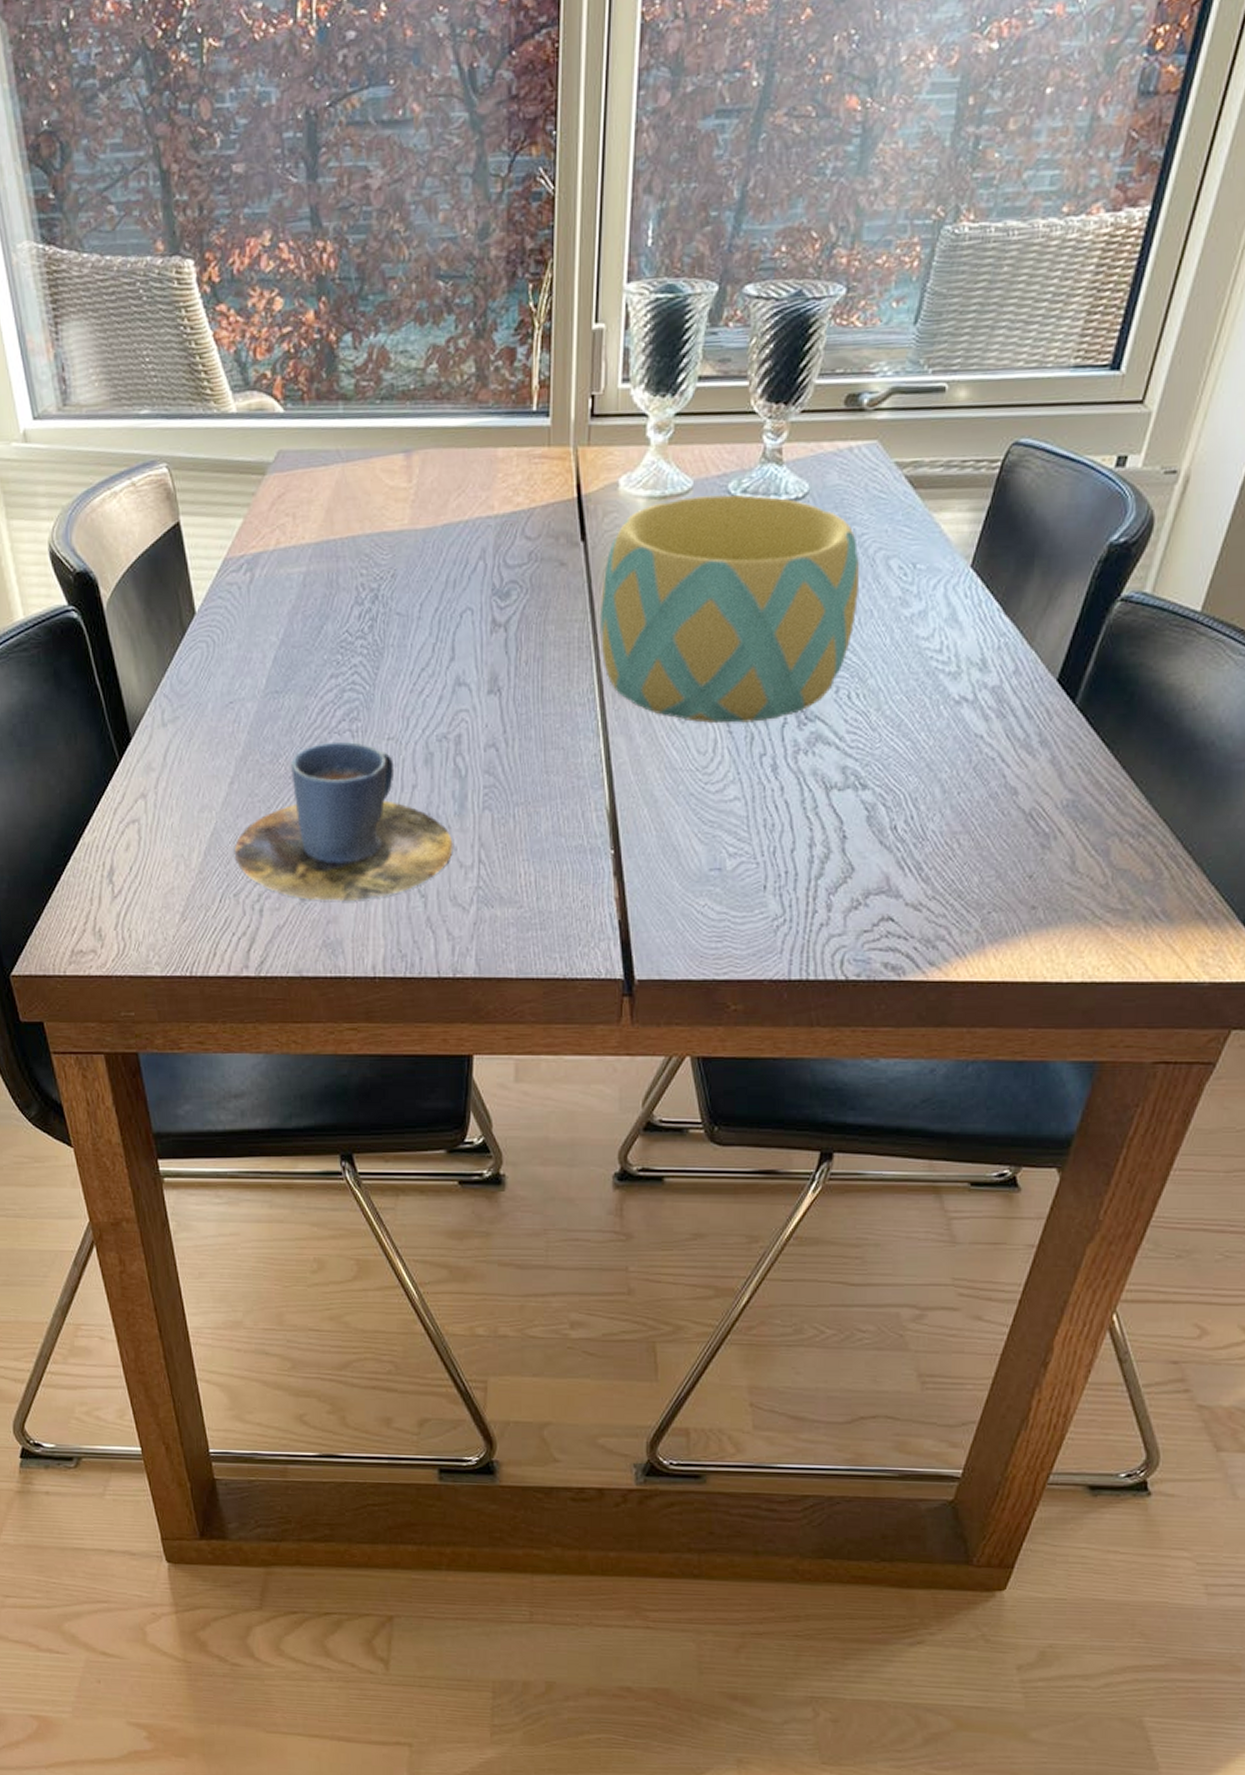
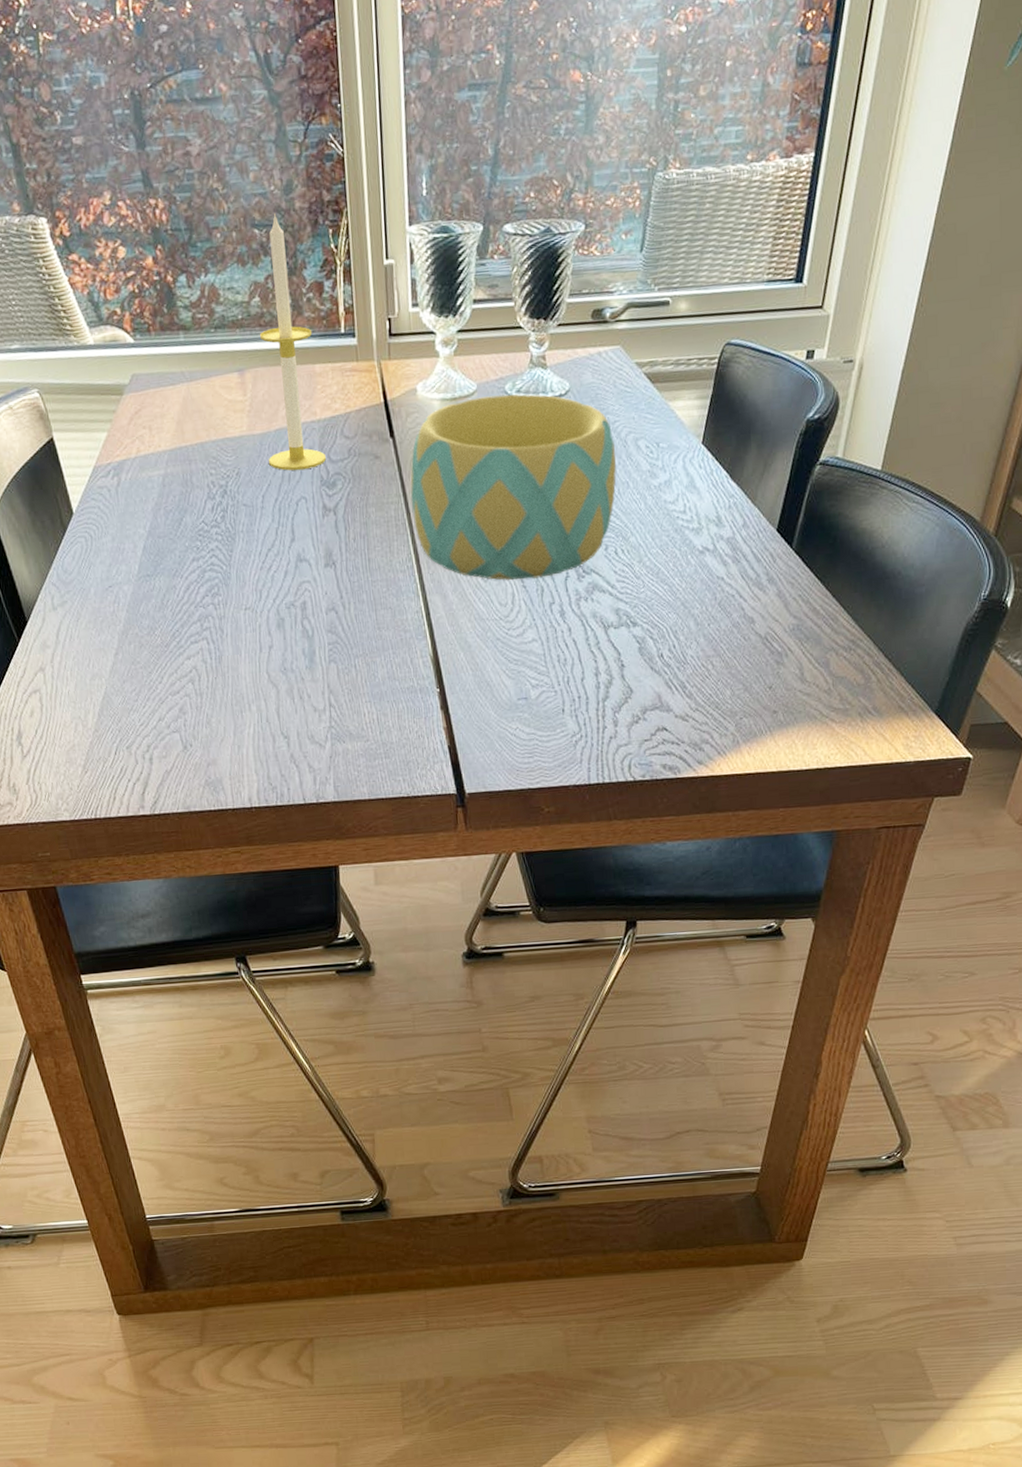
cup: present [235,742,453,901] -> none [124,613,308,747]
candle: none [432,262,500,576] -> present [260,213,326,471]

